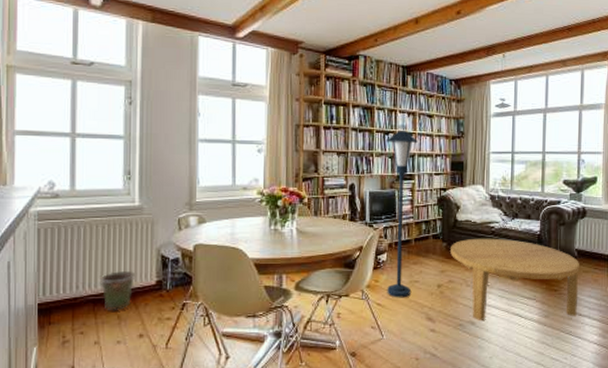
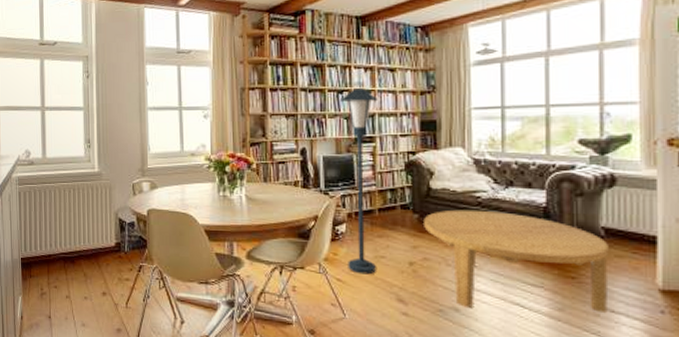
bucket: present [98,270,136,311] -> none [67,232,98,269]

